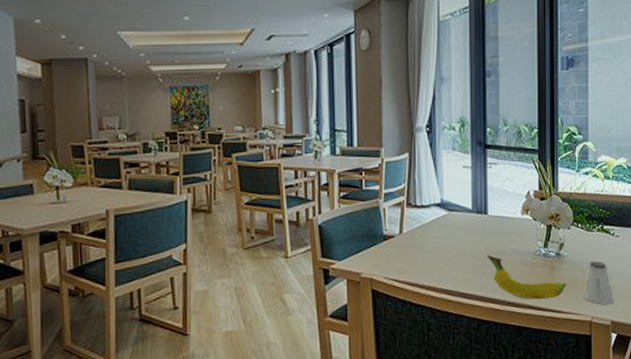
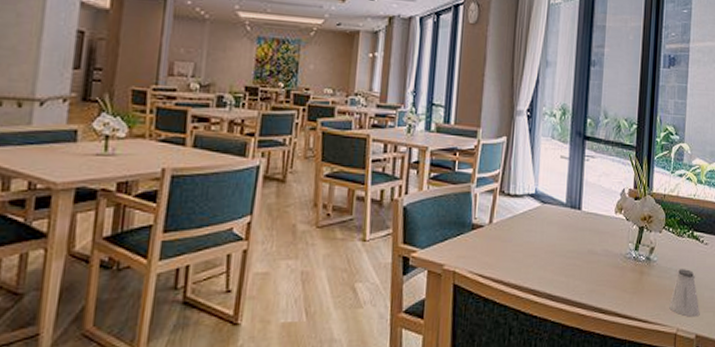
fruit: present [486,254,566,300] -> none [577,253,654,307]

